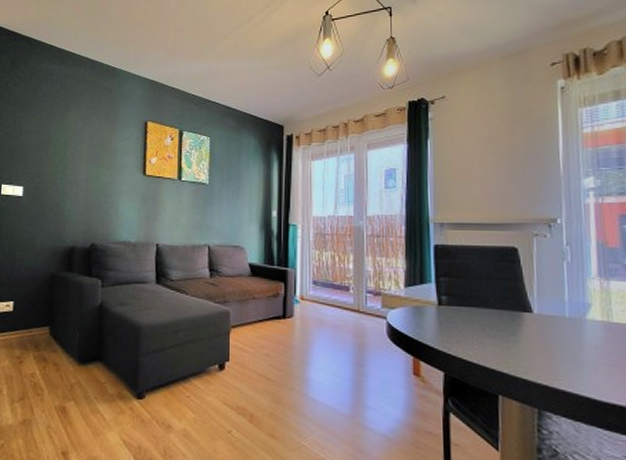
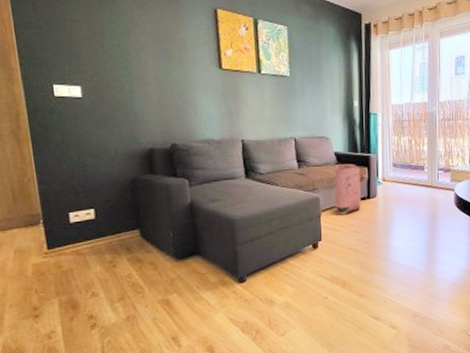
bag: none [245,277,276,334] -> present [334,164,361,215]

